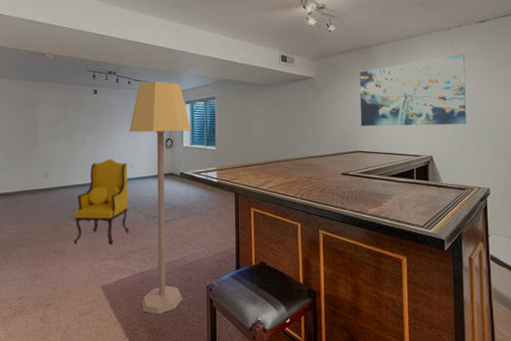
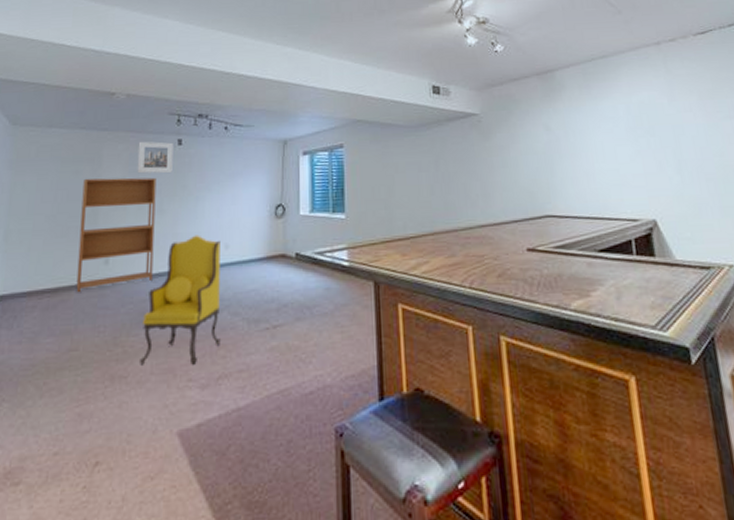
bookshelf: none [26,116,80,196] -> present [76,177,157,293]
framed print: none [65,90,91,114] -> present [137,141,173,174]
lamp: present [129,82,191,315] -> none [224,125,310,478]
wall art: present [360,54,466,127] -> none [541,76,700,180]

